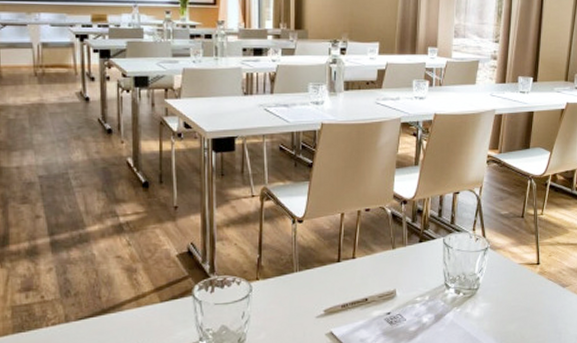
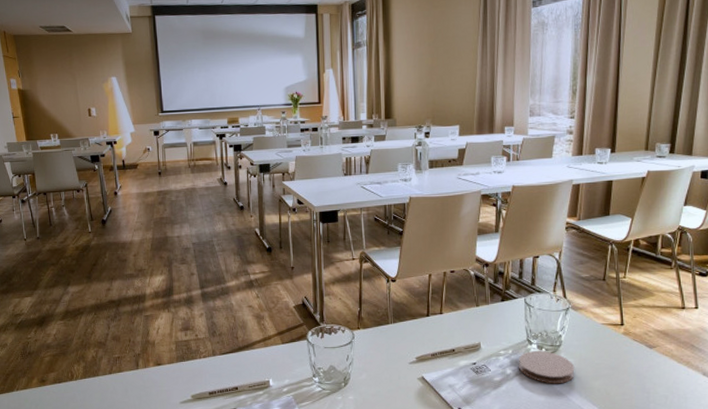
coaster: none [434,295,492,331] -> present [518,351,575,384]

